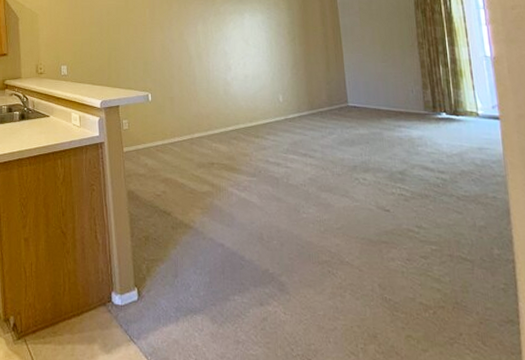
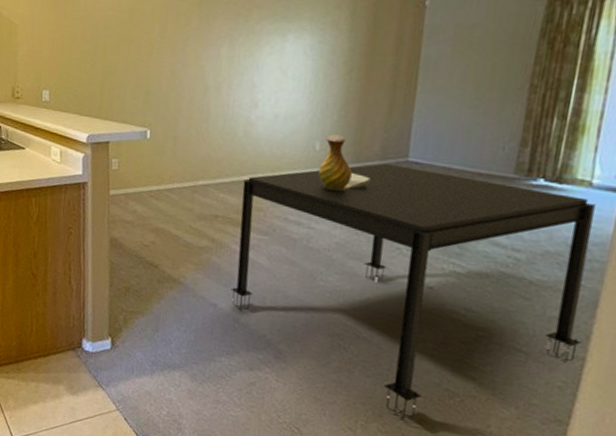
dining table: none [229,108,508,339] -> present [230,163,595,421]
vase: none [285,88,326,134] -> present [318,134,372,191]

